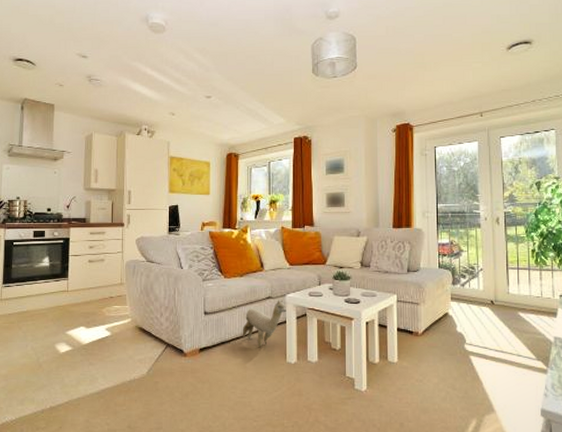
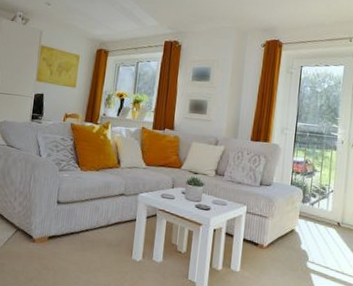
plush toy: present [242,300,286,348] -> none [91,198,138,243]

